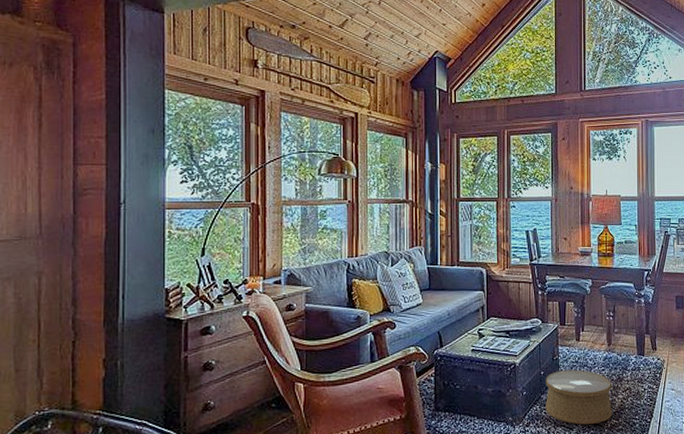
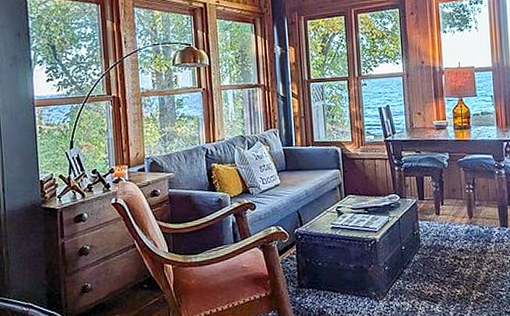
woven basket: present [545,369,613,425] -> none [407,243,478,298]

